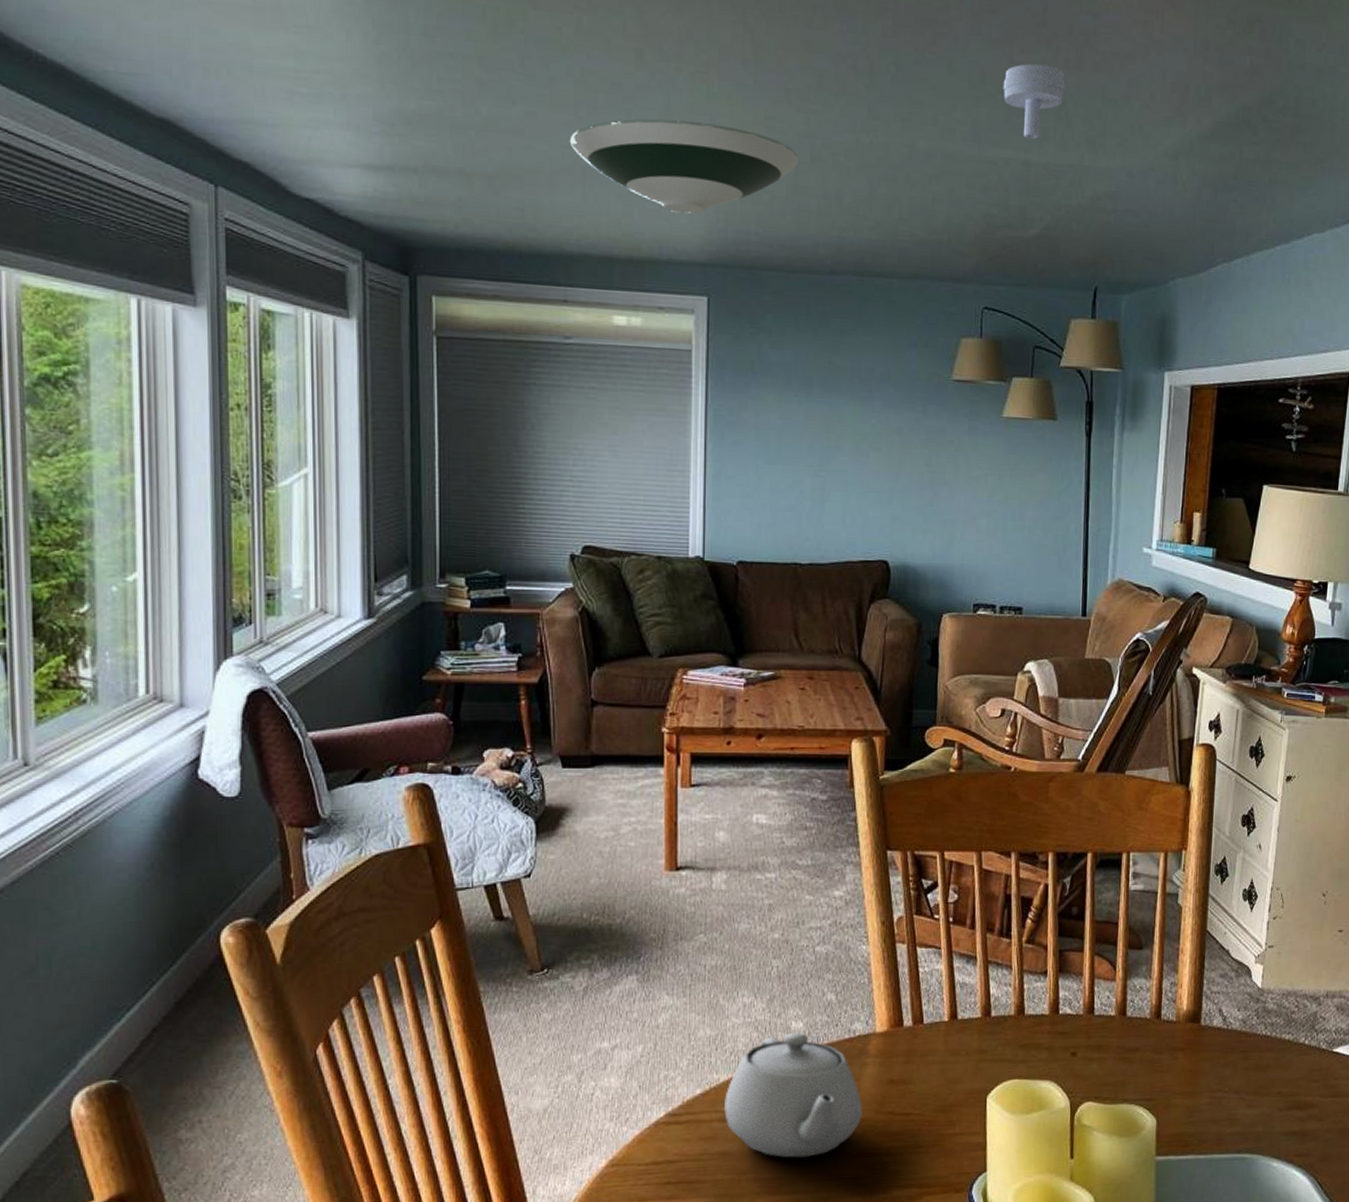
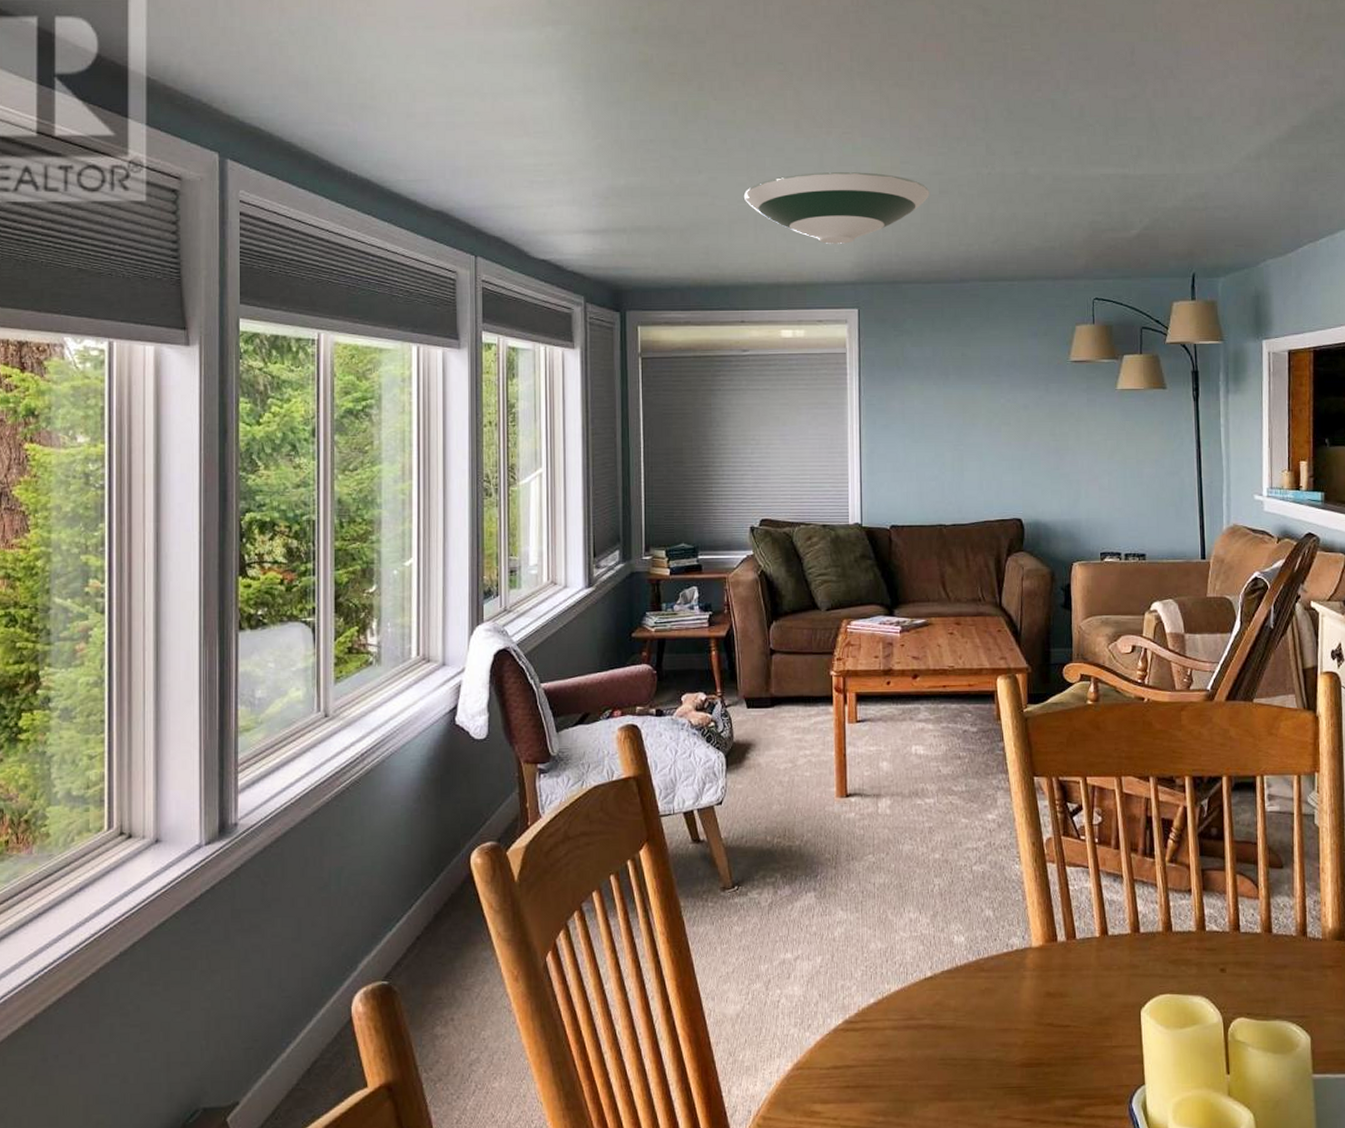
teapot: present [724,1033,863,1158] -> none [896,947,1023,1066]
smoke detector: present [1003,63,1065,140] -> none [1100,96,1154,157]

